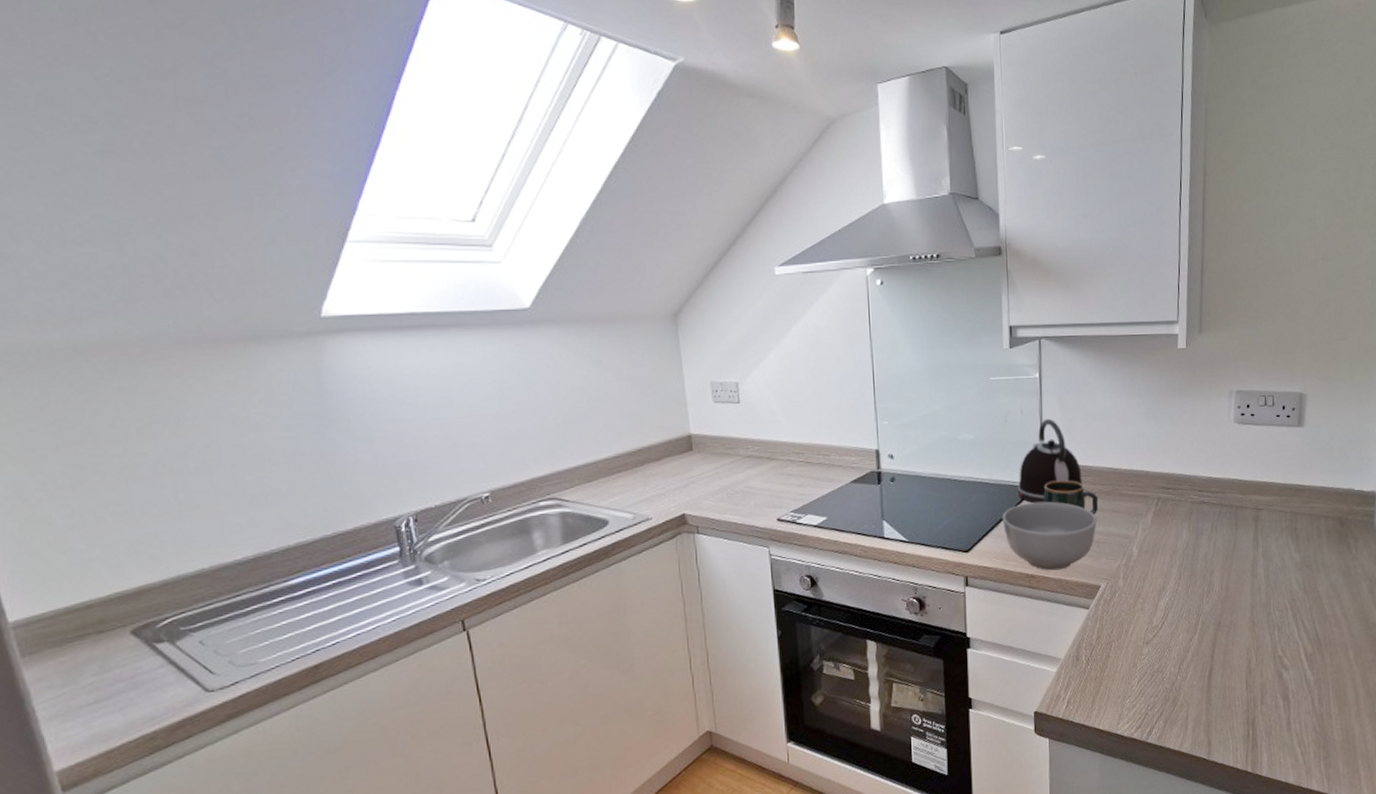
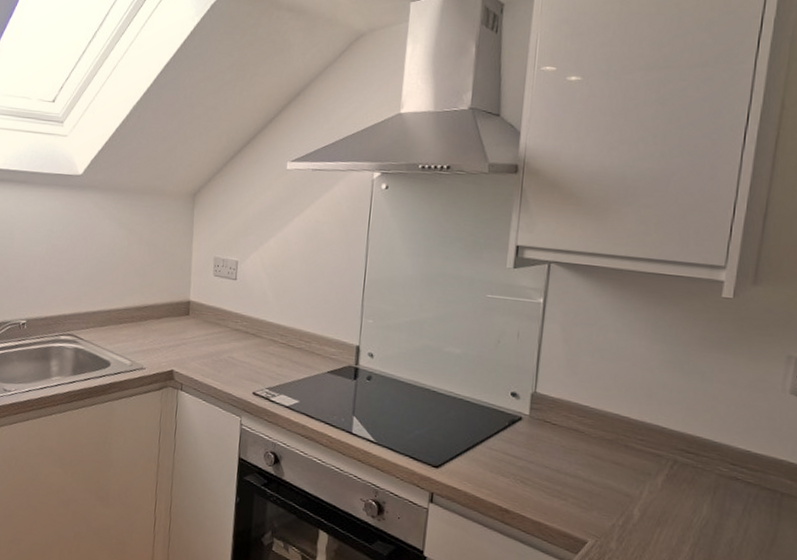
bowl: present [1002,501,1097,571] -> none [480,431,593,513]
kettle: present [1017,418,1082,504] -> none [501,347,581,436]
mug: present [1043,480,1099,515] -> none [530,414,597,461]

